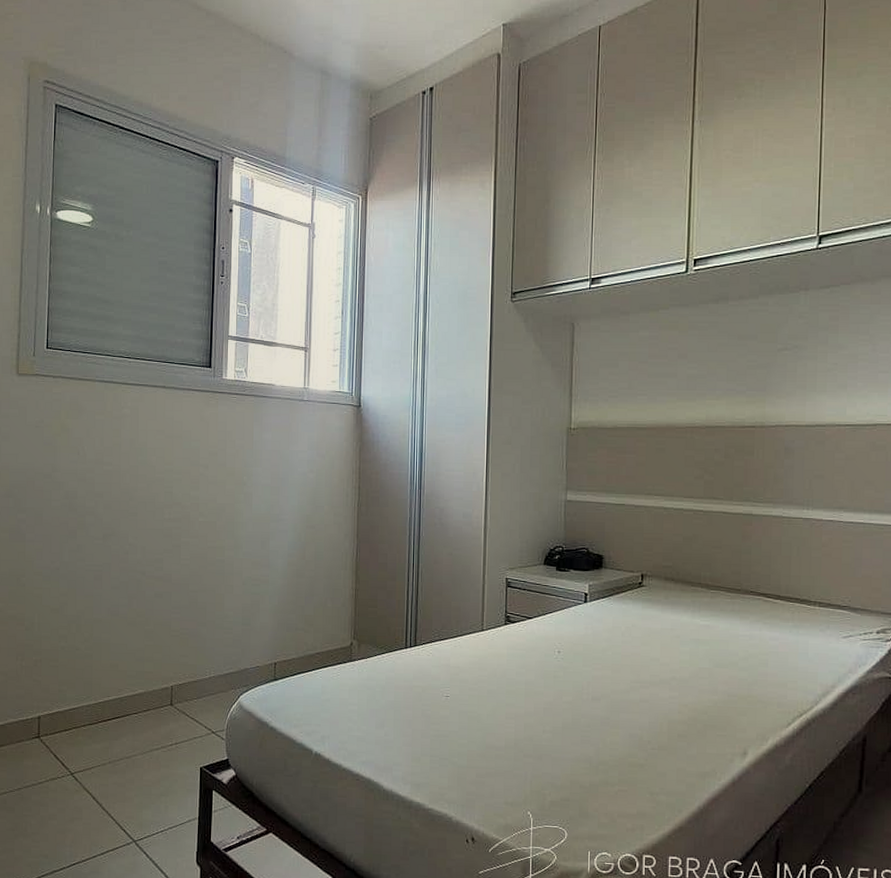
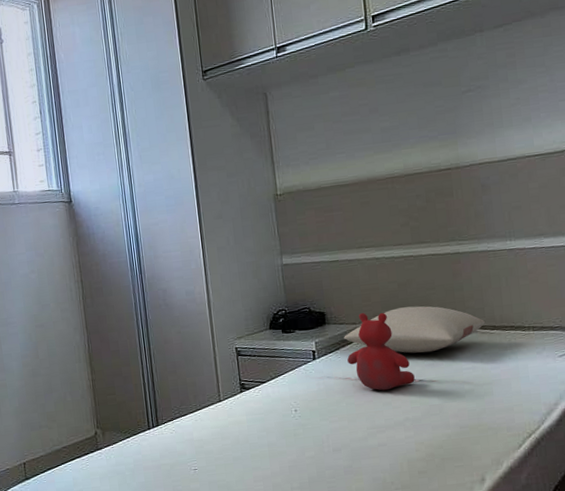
pillow: none [619,562,769,613] -> present [344,305,485,354]
stuffed bear: none [620,561,687,646] -> present [347,312,415,391]

